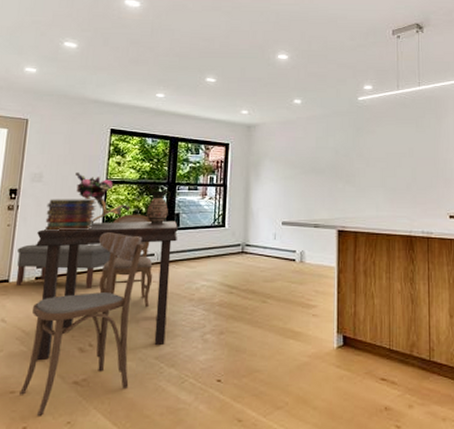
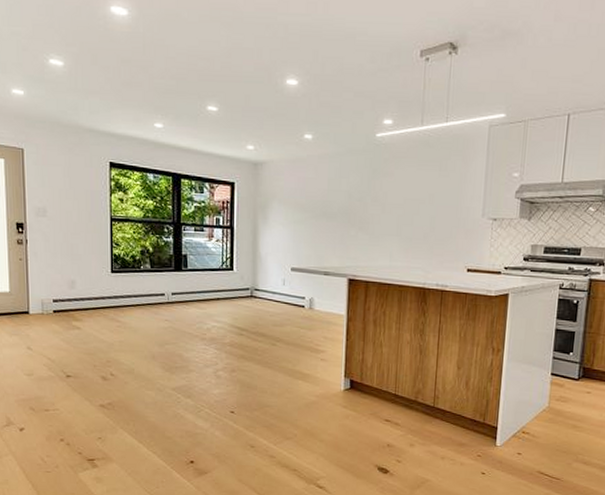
bench: present [15,244,111,288] -> none [33,279,122,323]
dining chair: present [19,232,143,416] -> none [53,270,153,431]
dining table: present [36,220,178,361] -> none [49,260,186,386]
book stack: present [44,199,97,231] -> none [55,234,103,268]
bouquet: present [75,172,131,224] -> none [79,207,137,262]
dining chair: present [98,214,153,306] -> none [113,253,165,343]
ceramic jug: present [146,190,171,223] -> none [153,230,177,264]

